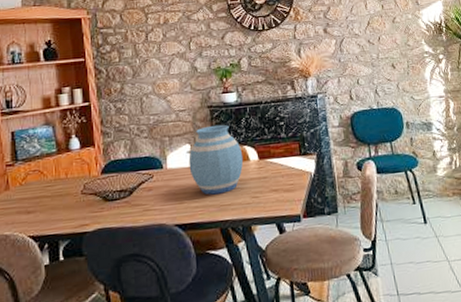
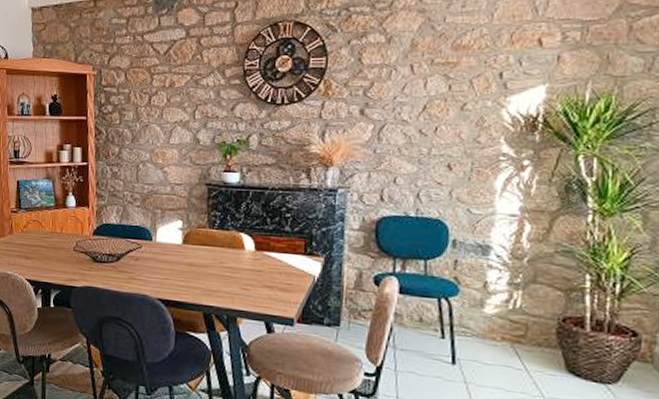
vase: present [188,124,244,195] -> none [178,205,238,279]

